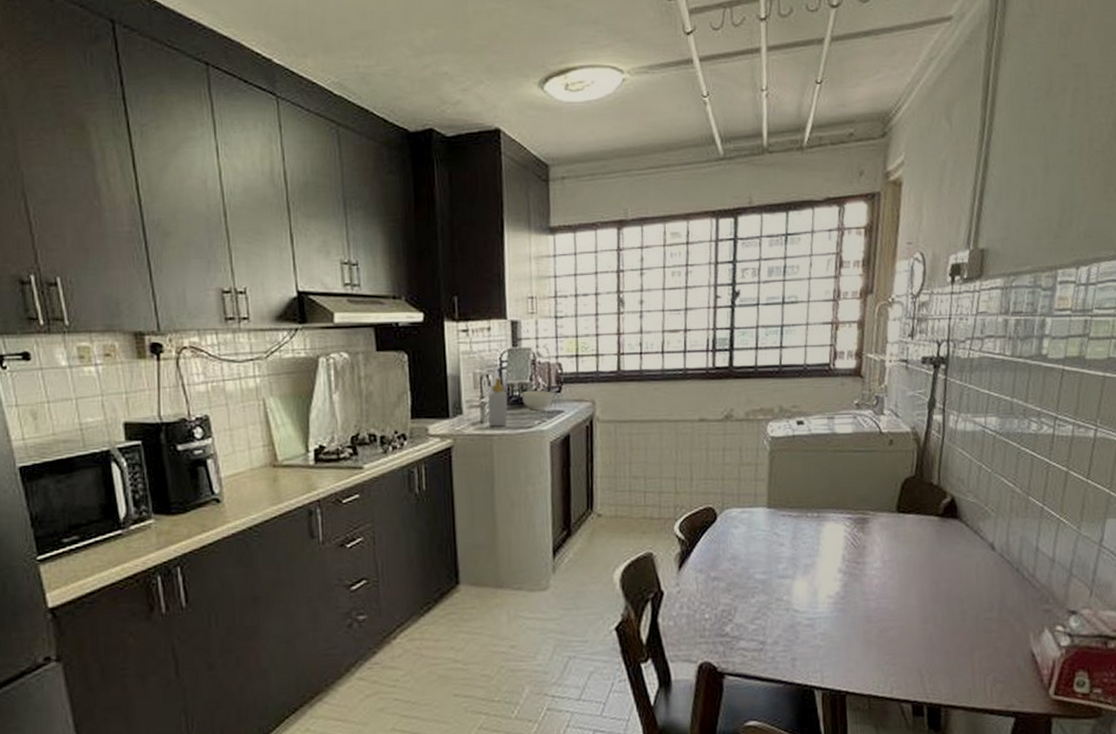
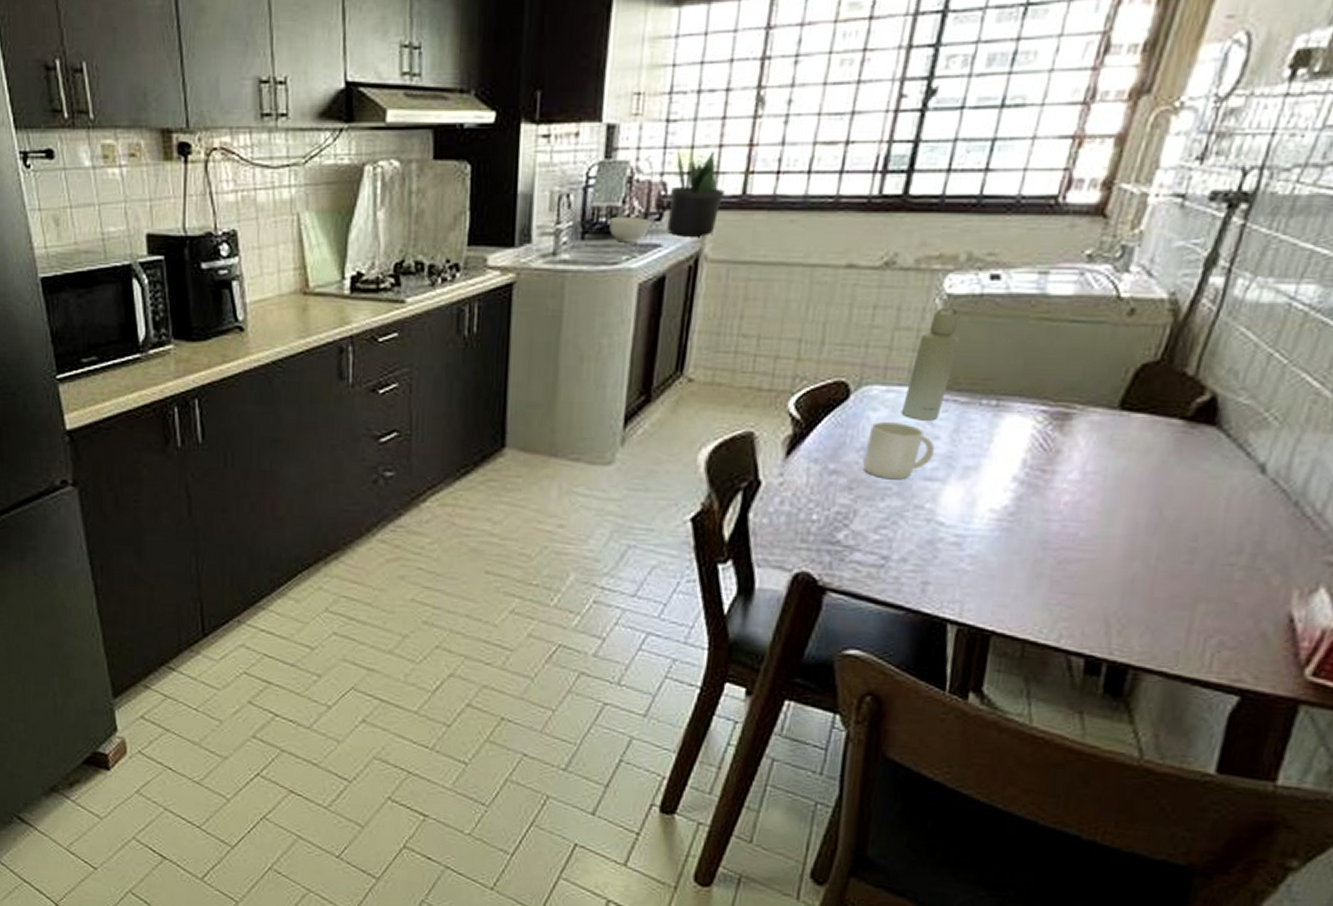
soap bottle: present [487,377,508,427] -> none [561,197,591,261]
planter: none [564,338,605,404] -> present [667,149,725,237]
mug: none [734,535,783,580] -> present [863,421,935,480]
bottle: none [754,445,785,533] -> present [901,305,961,421]

